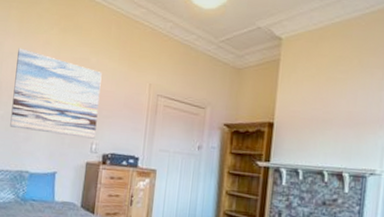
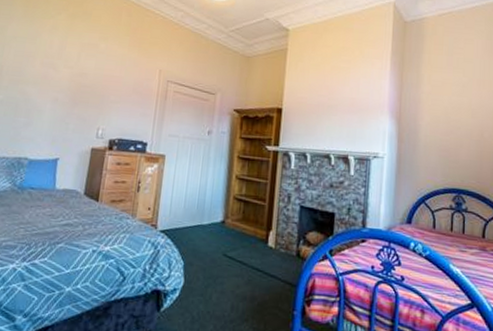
wall art: present [10,48,102,139] -> none [9,32,111,124]

